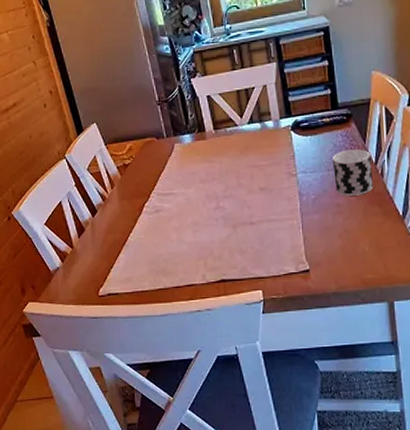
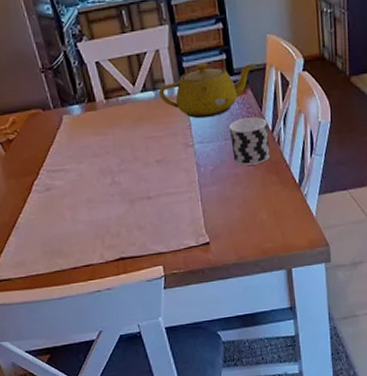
teapot: none [264,97,360,150] -> present [158,62,255,119]

